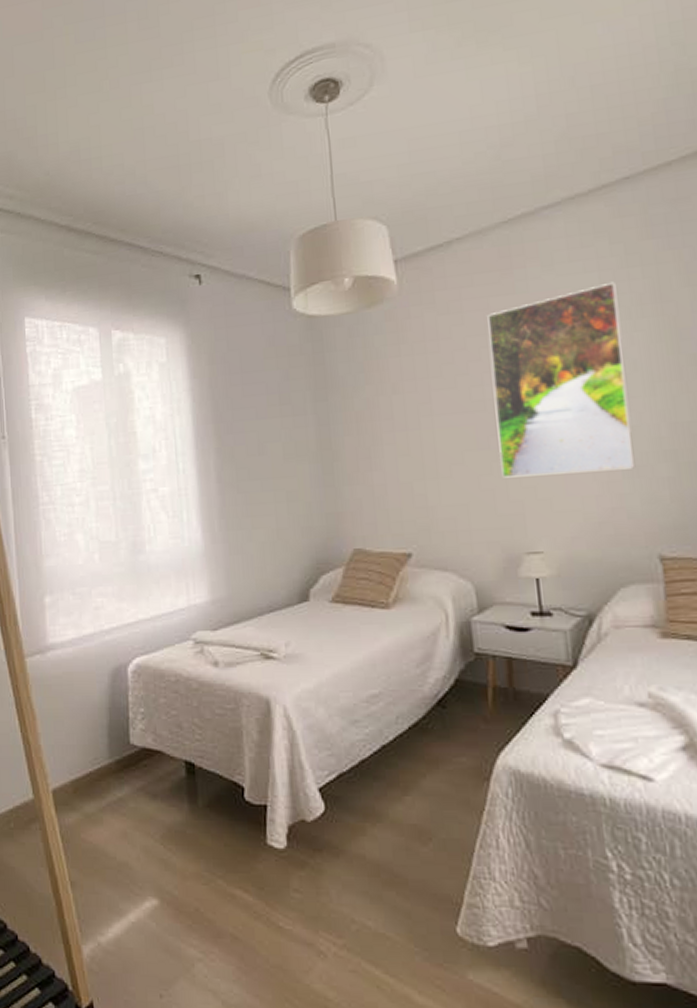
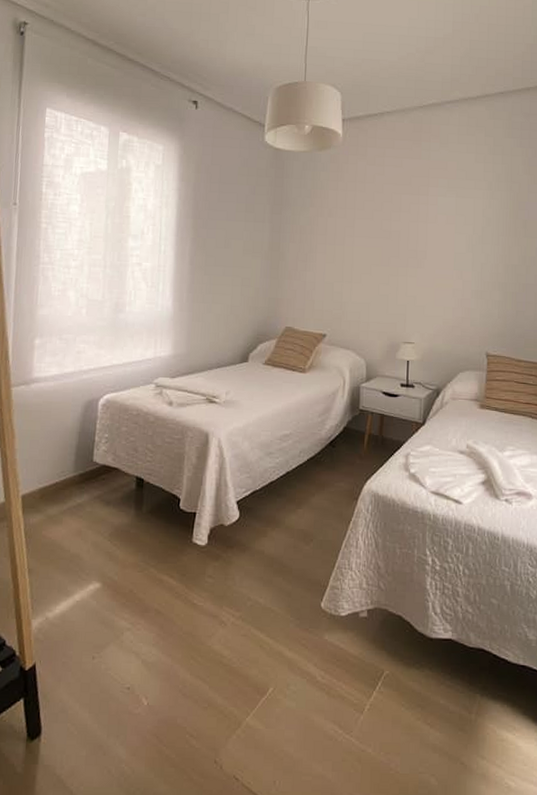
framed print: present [487,281,636,478] -> none [395,162,486,292]

